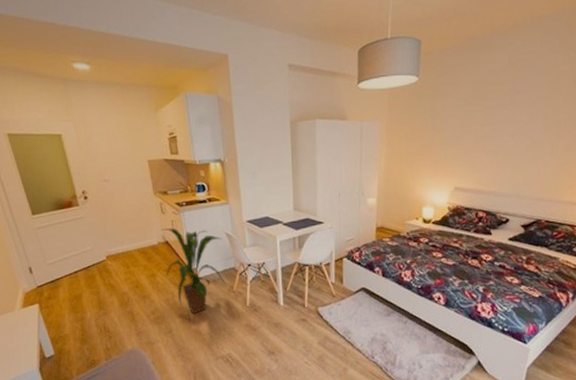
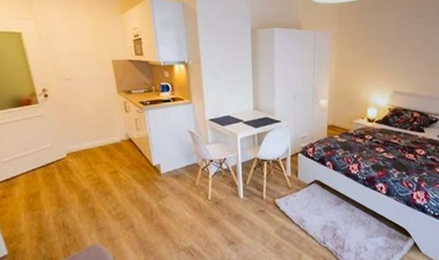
house plant: present [160,228,227,314] -> none [124,126,190,209]

